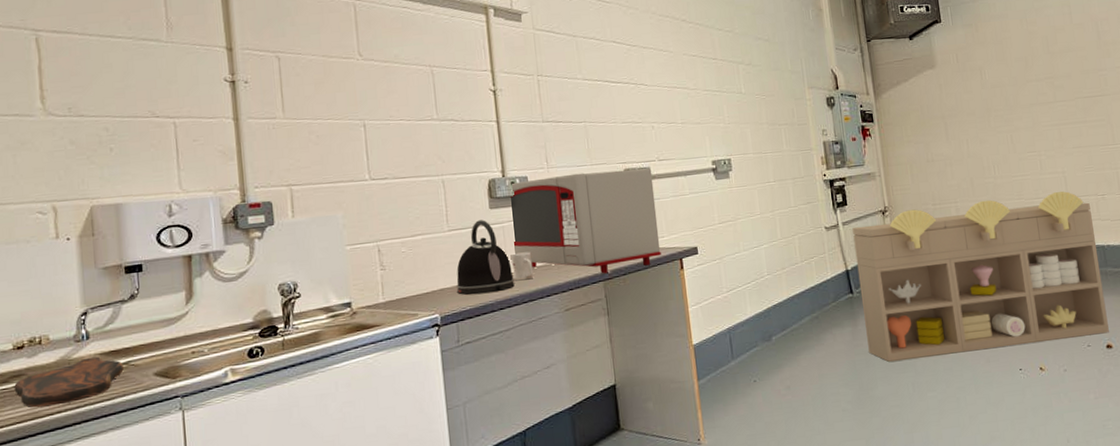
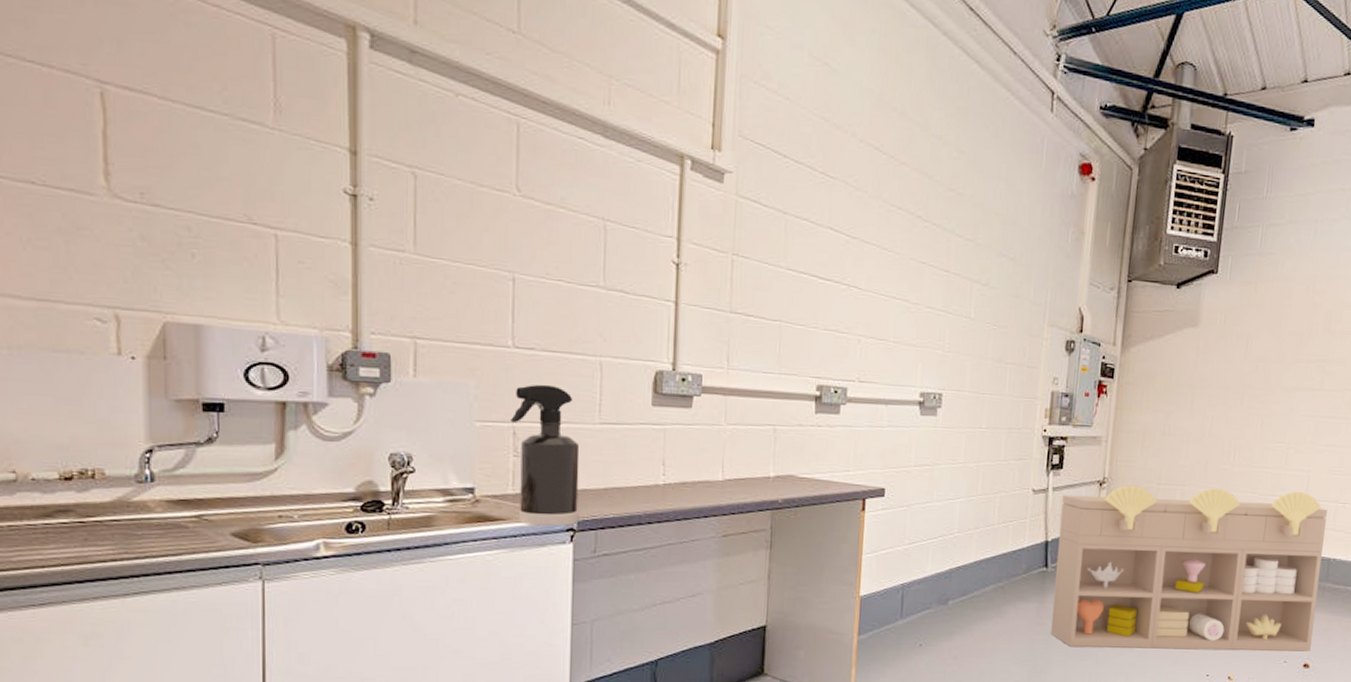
cutting board: present [14,356,124,408] -> none [59,503,195,552]
spray bottle: none [375,205,442,327] -> present [511,384,580,527]
kettle: present [456,220,515,295] -> none [600,417,670,503]
microwave: present [504,168,661,274] -> none [661,379,849,502]
mug: present [510,251,534,281] -> none [667,462,694,495]

